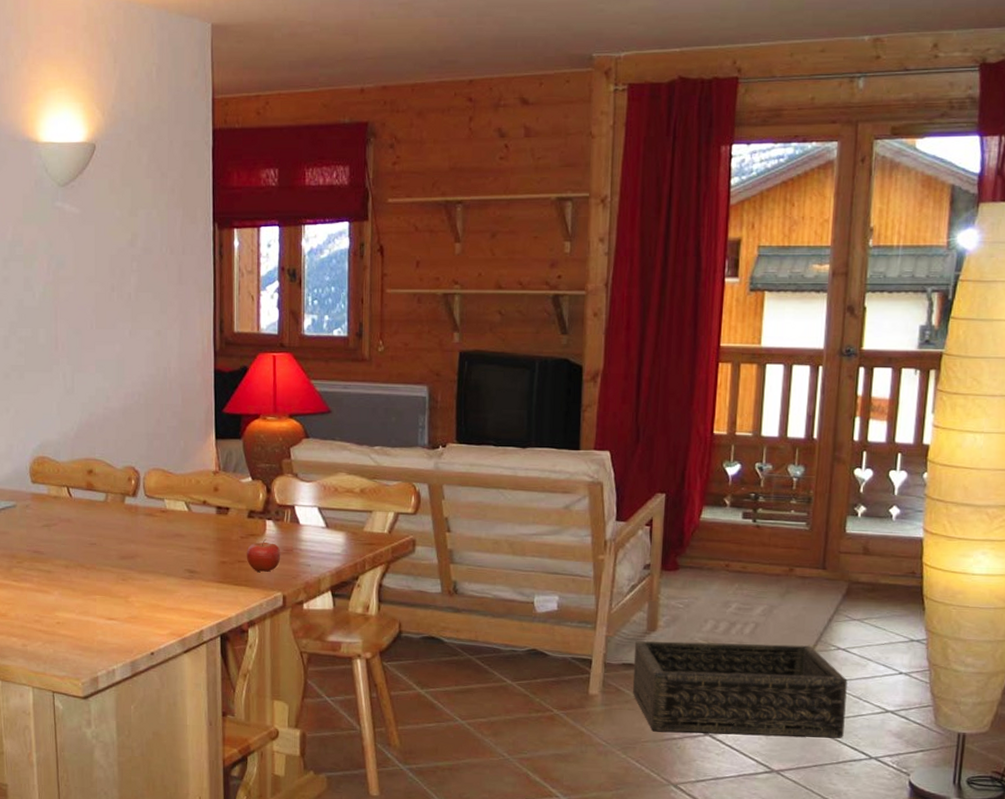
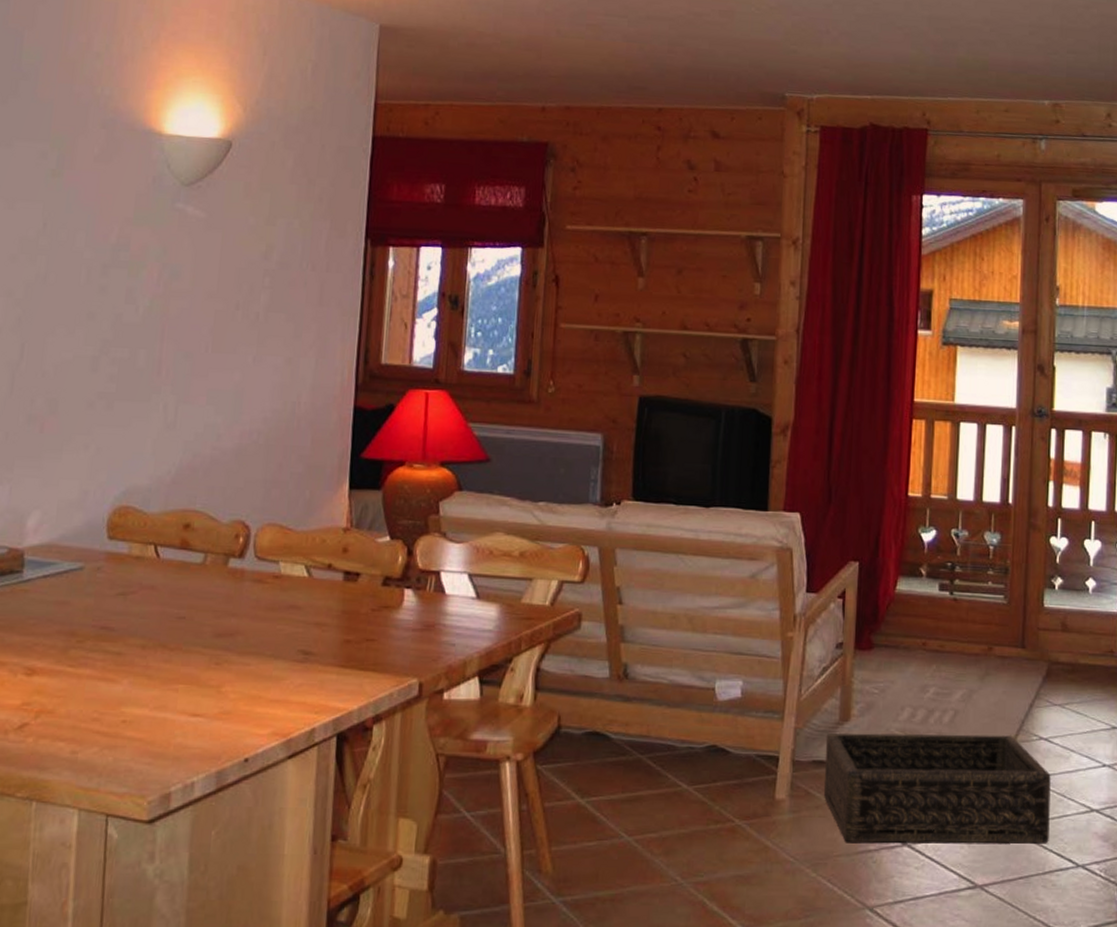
fruit: present [246,538,281,572] -> none [376,611,420,653]

